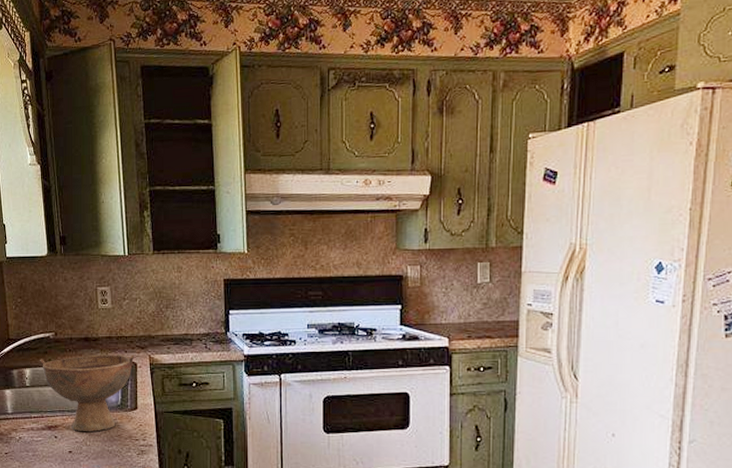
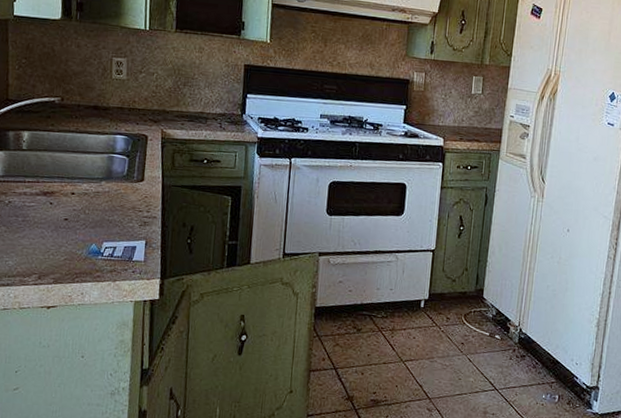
bowl: present [39,354,135,432] -> none [40,123,146,201]

